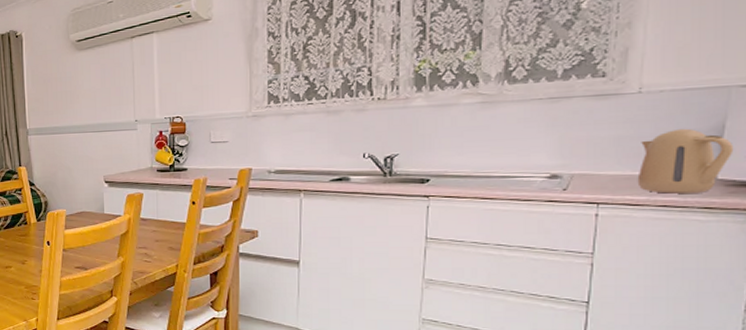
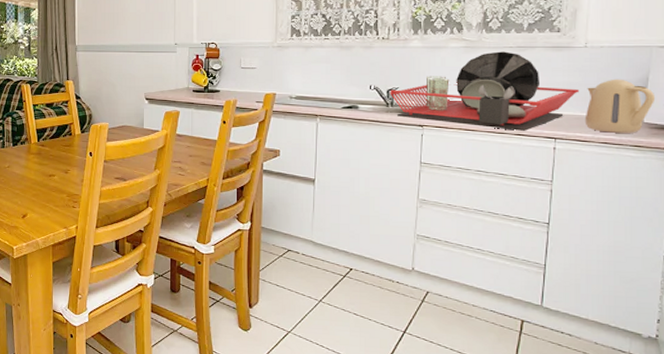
dish rack: none [388,104,630,198] -> present [390,51,579,132]

